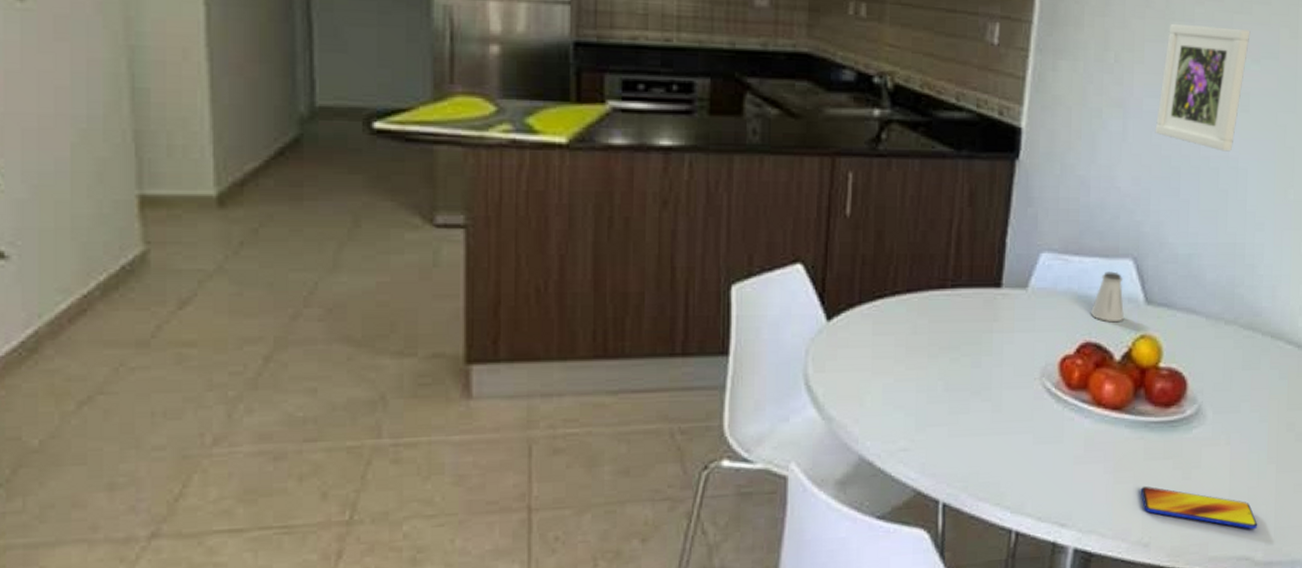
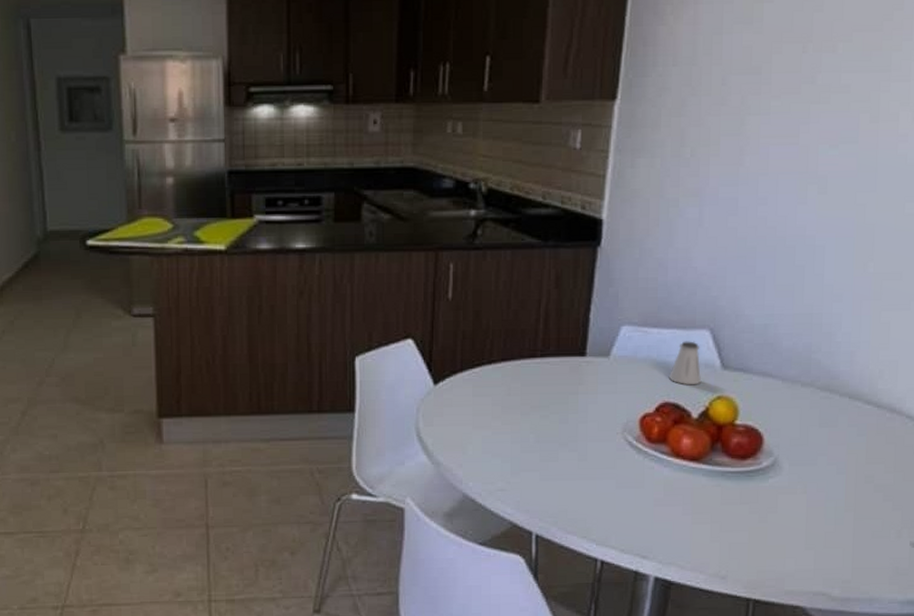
smartphone: present [1140,486,1258,530] -> none [717,526,835,569]
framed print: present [1155,23,1251,152] -> none [730,117,829,231]

